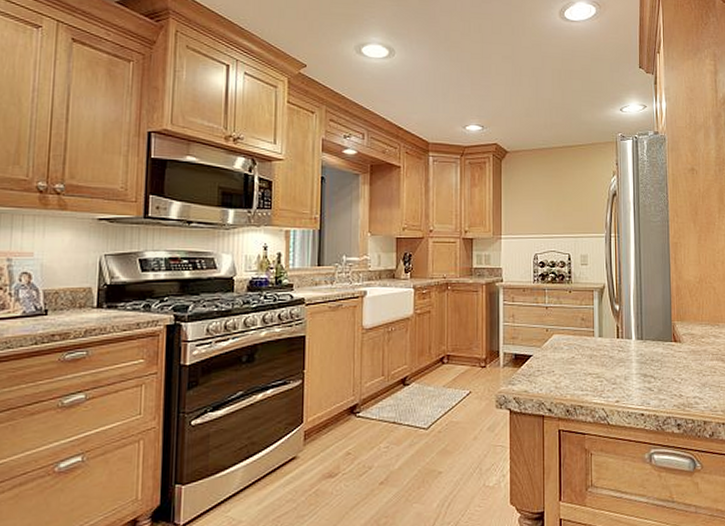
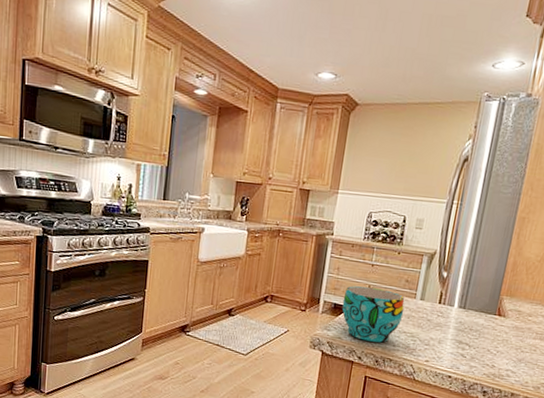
cup: none [523,331,586,390] -> present [342,286,405,343]

